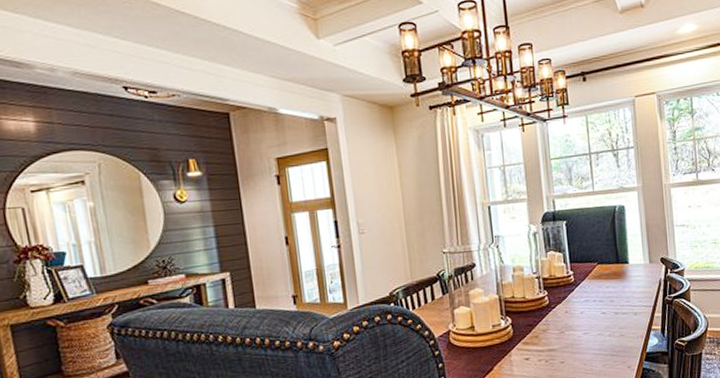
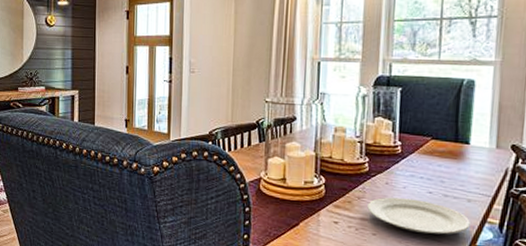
plate: none [552,321,639,353] -> present [367,197,470,235]

